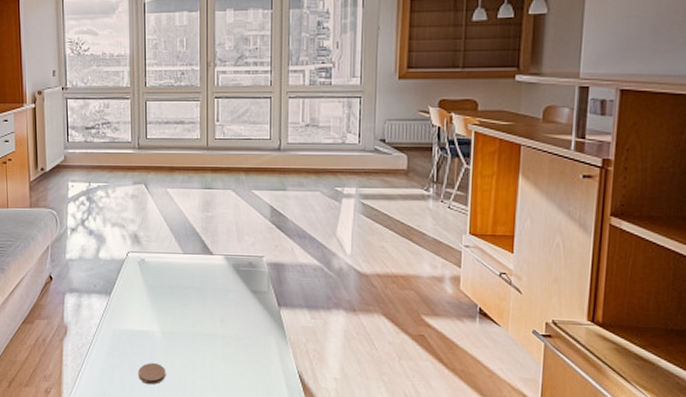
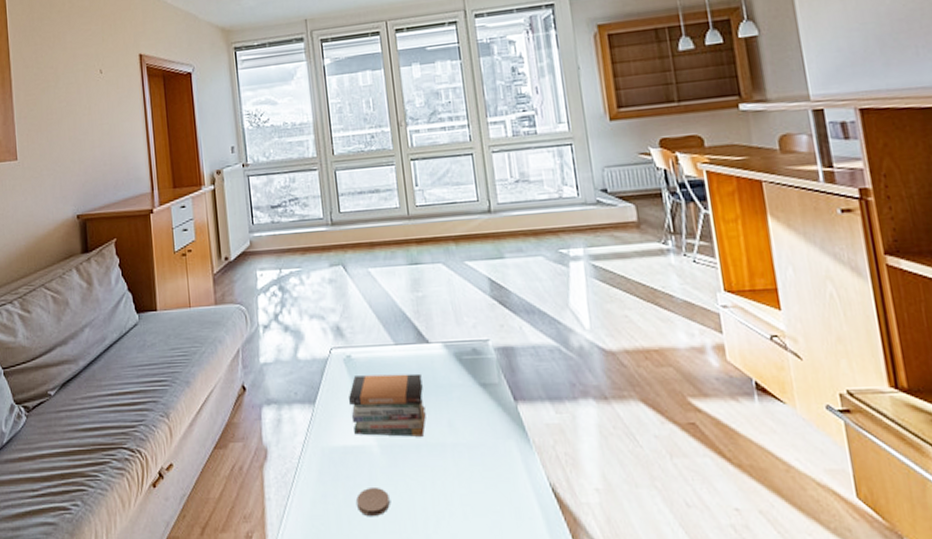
book stack: none [140,276,203,328] -> present [349,373,426,437]

